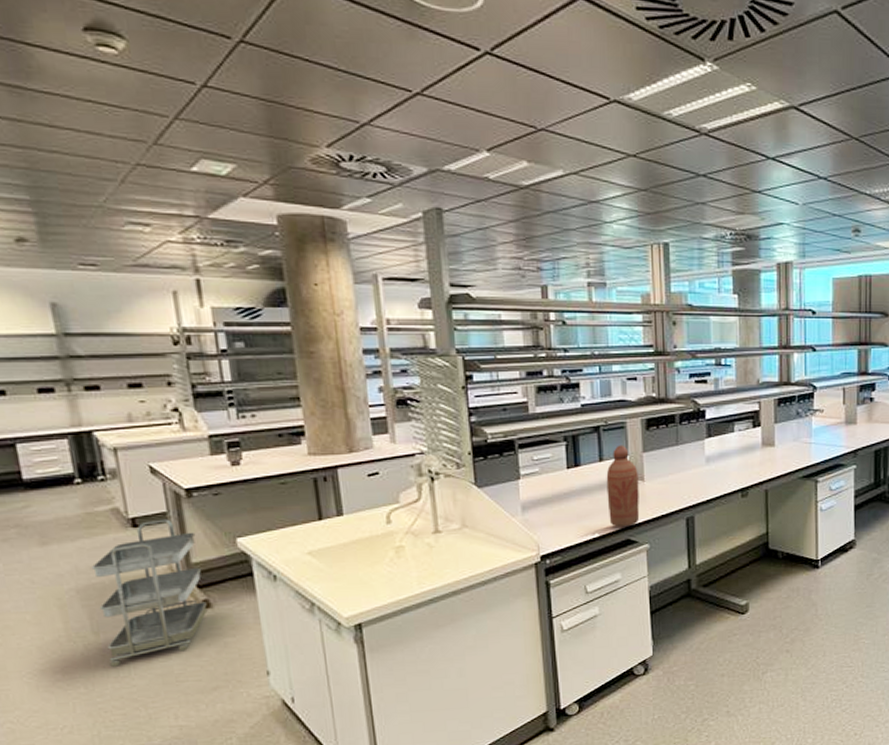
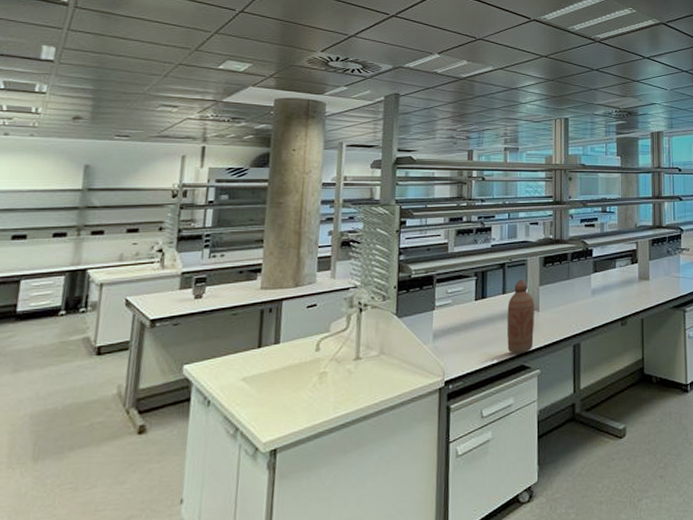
utility cart: present [91,519,208,668] -> none [38,347,149,496]

